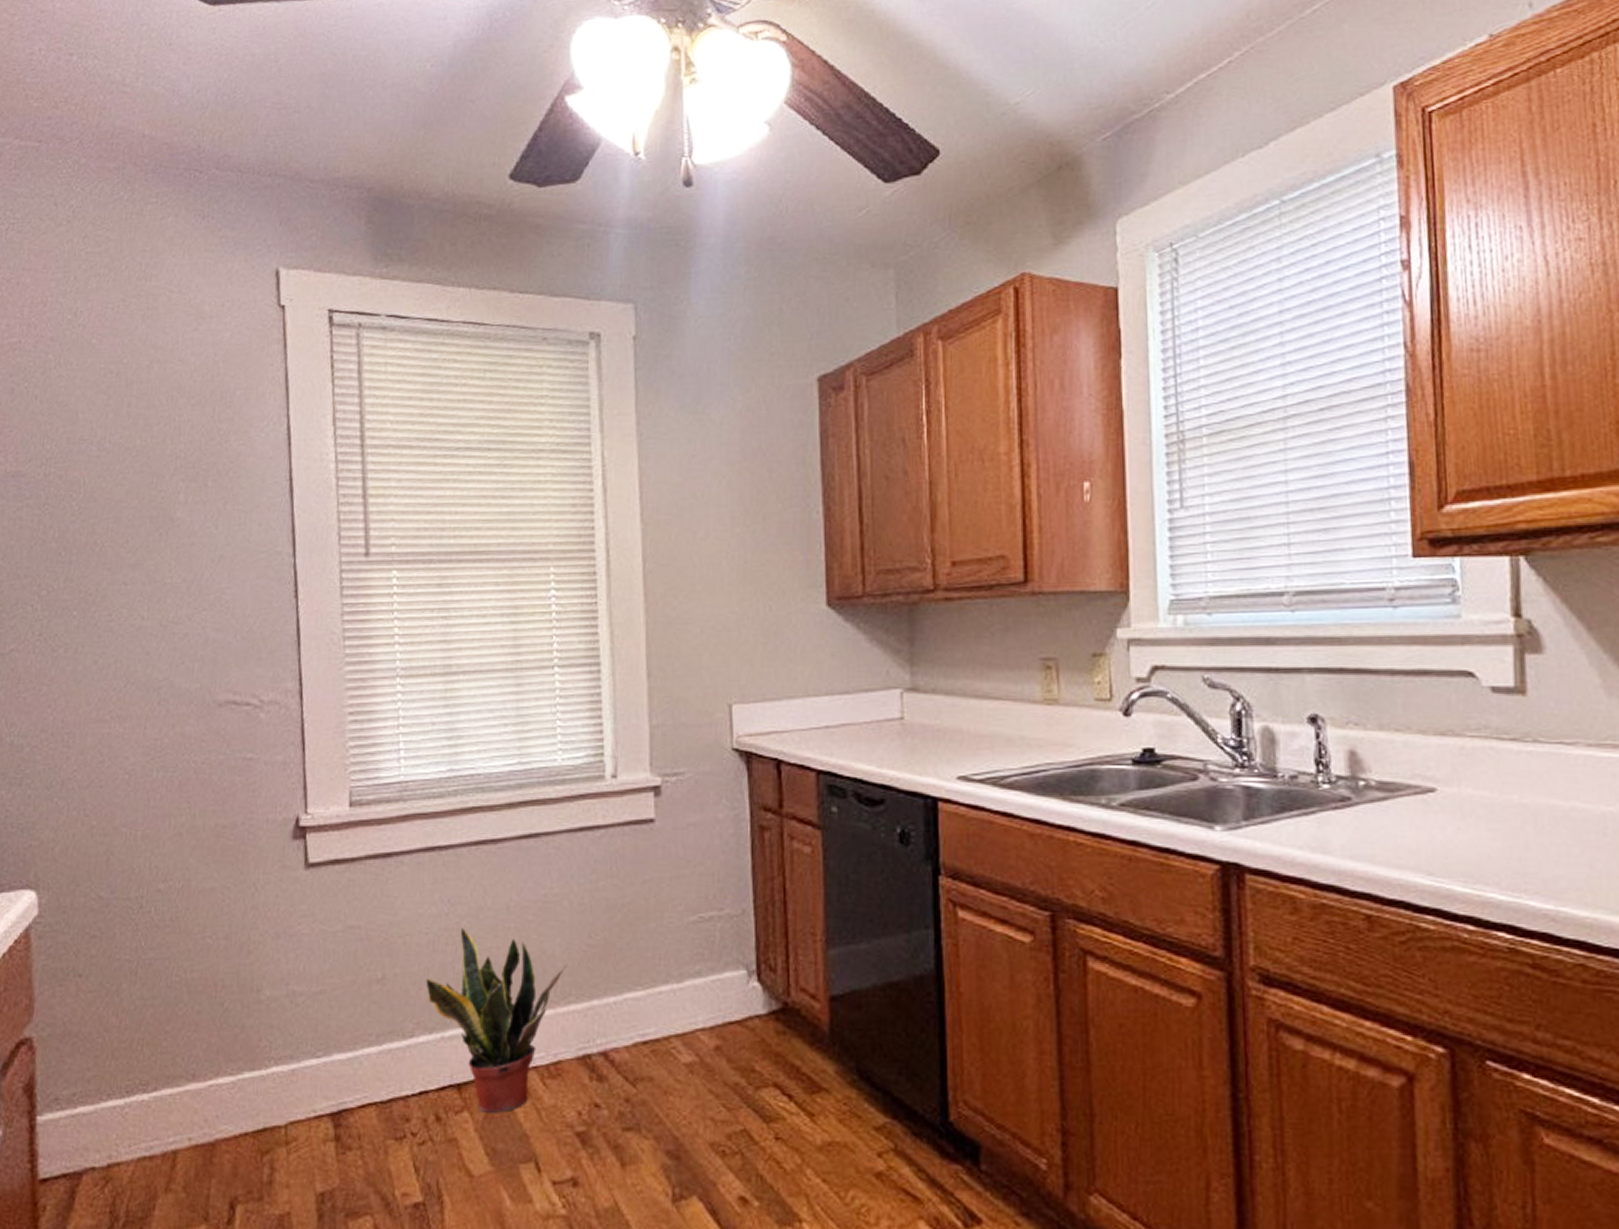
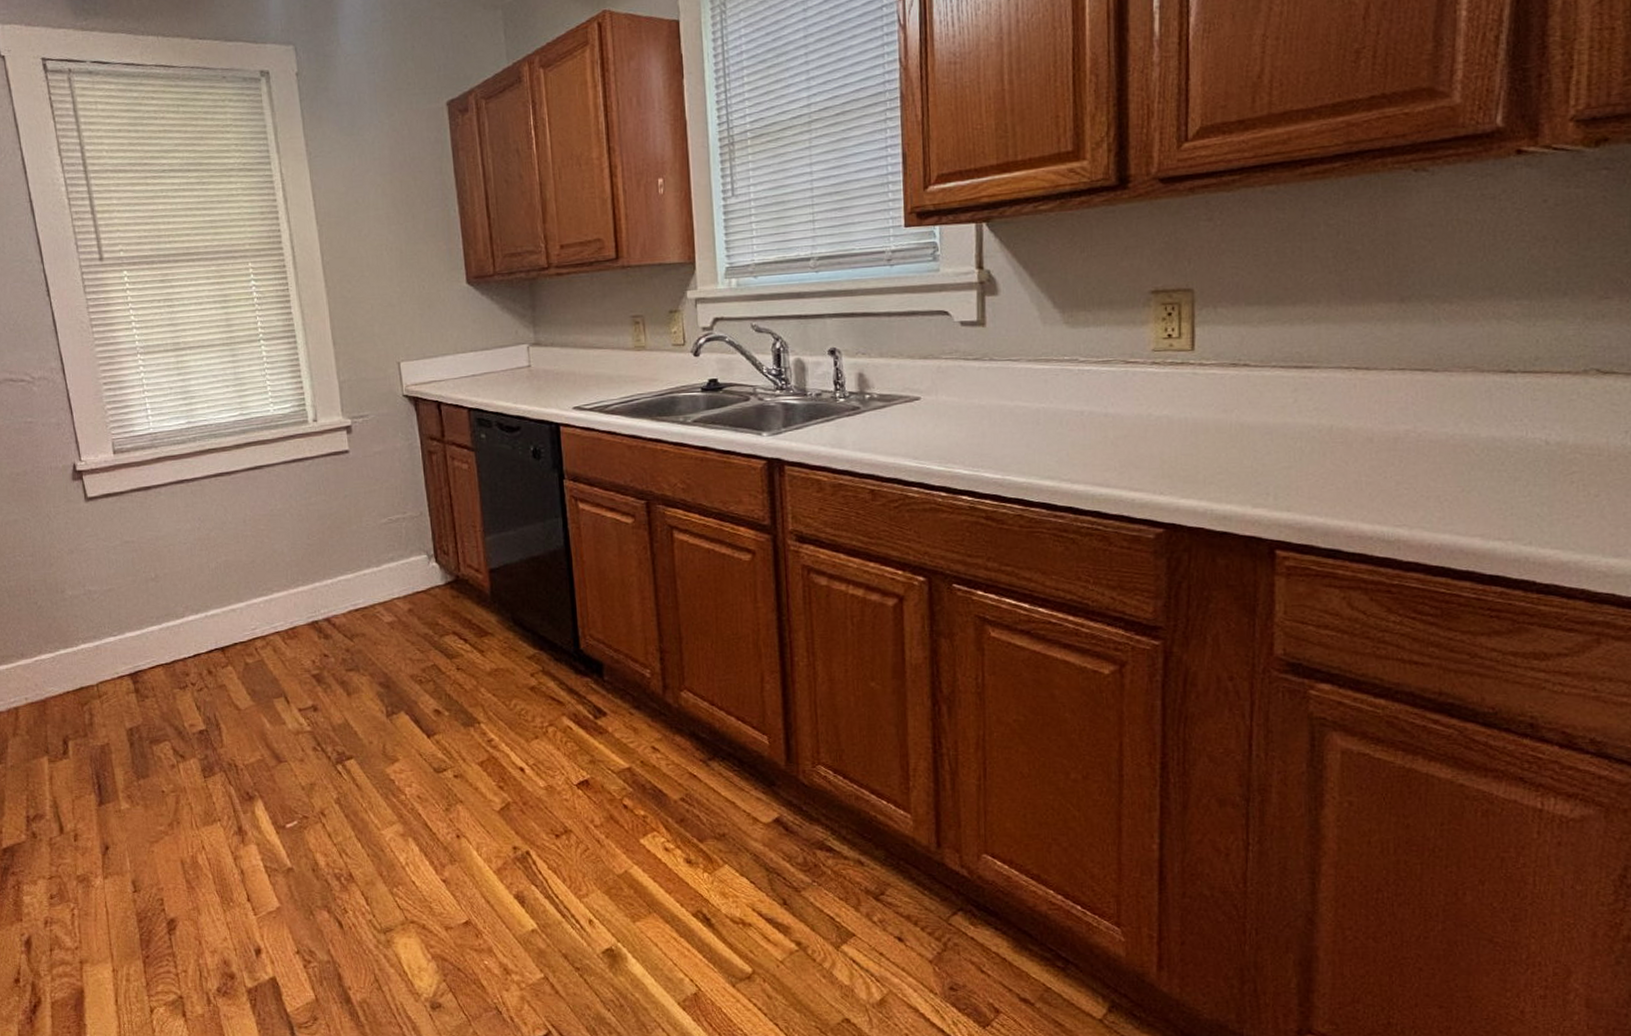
potted plant: present [425,927,568,1113] -> none [188,537,294,666]

